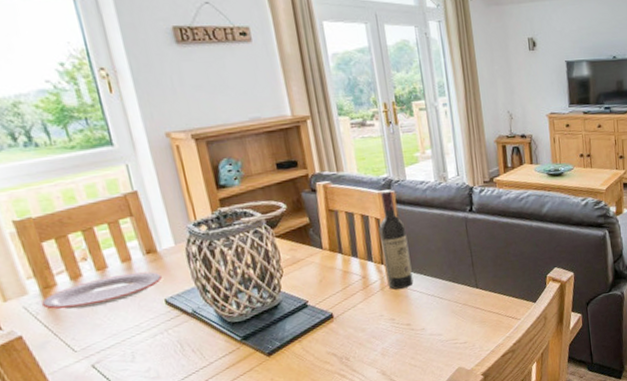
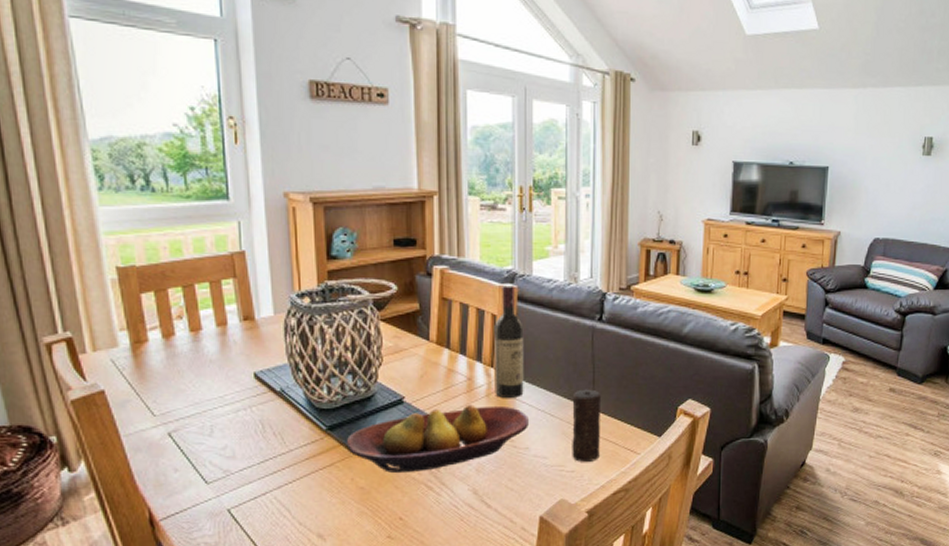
plate: present [41,271,162,310] -> none [129,338,255,371]
fruit bowl: none [260,296,422,369] -> present [346,404,528,473]
candle: none [456,271,487,334] -> present [572,389,602,462]

